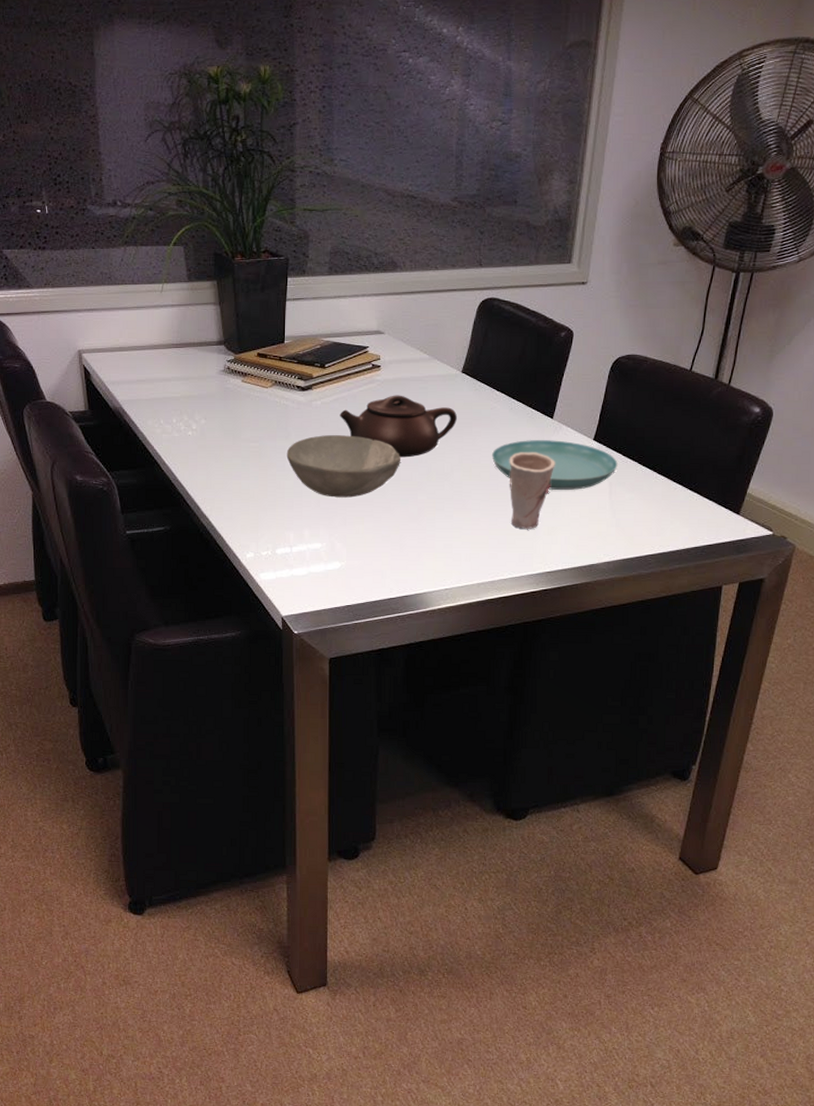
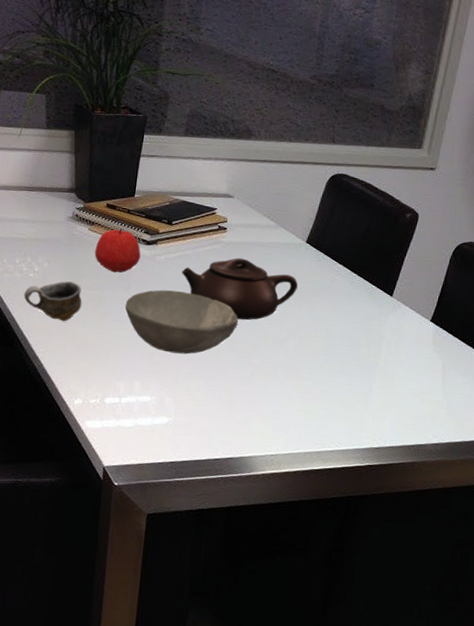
cup: none [184,436,243,477] -> present [23,281,82,322]
apple: none [250,377,297,423] -> present [94,228,141,273]
saucer: present [491,440,618,491] -> none [328,314,453,369]
cup: present [509,452,555,529] -> none [343,326,391,403]

